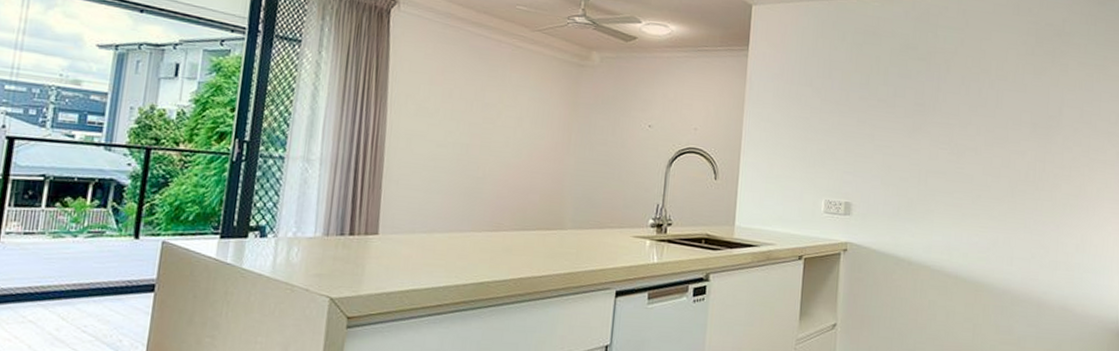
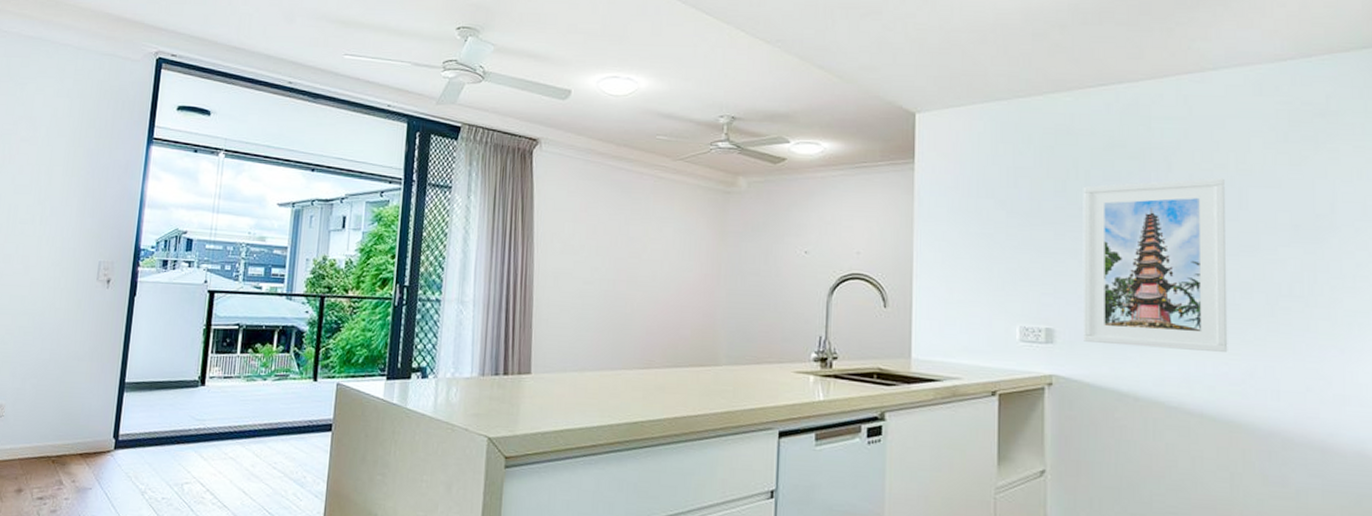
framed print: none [874,80,987,225] -> present [1082,178,1228,352]

